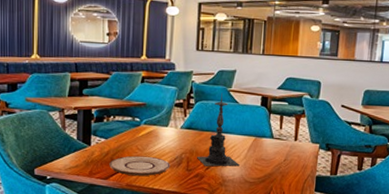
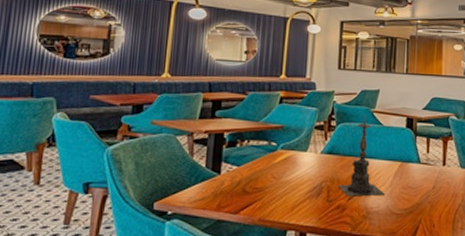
plate: present [109,155,170,177] -> none [240,185,309,210]

